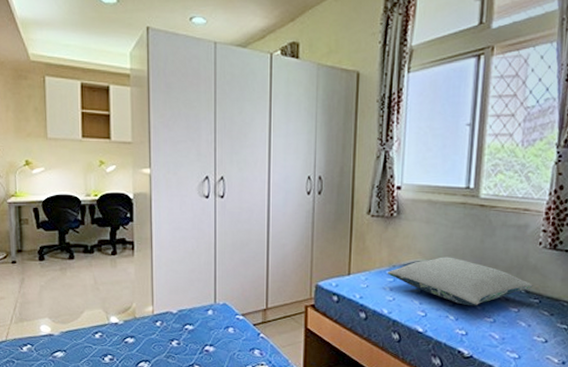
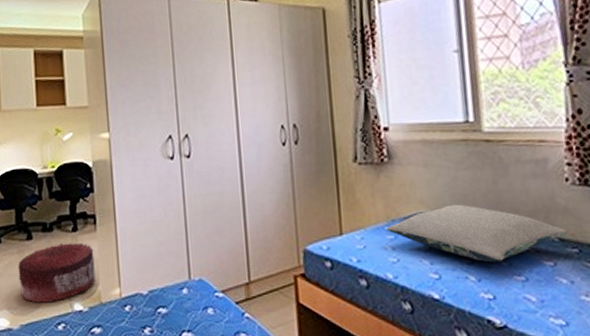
pouf: none [60,264,131,315] -> present [18,242,96,303]

